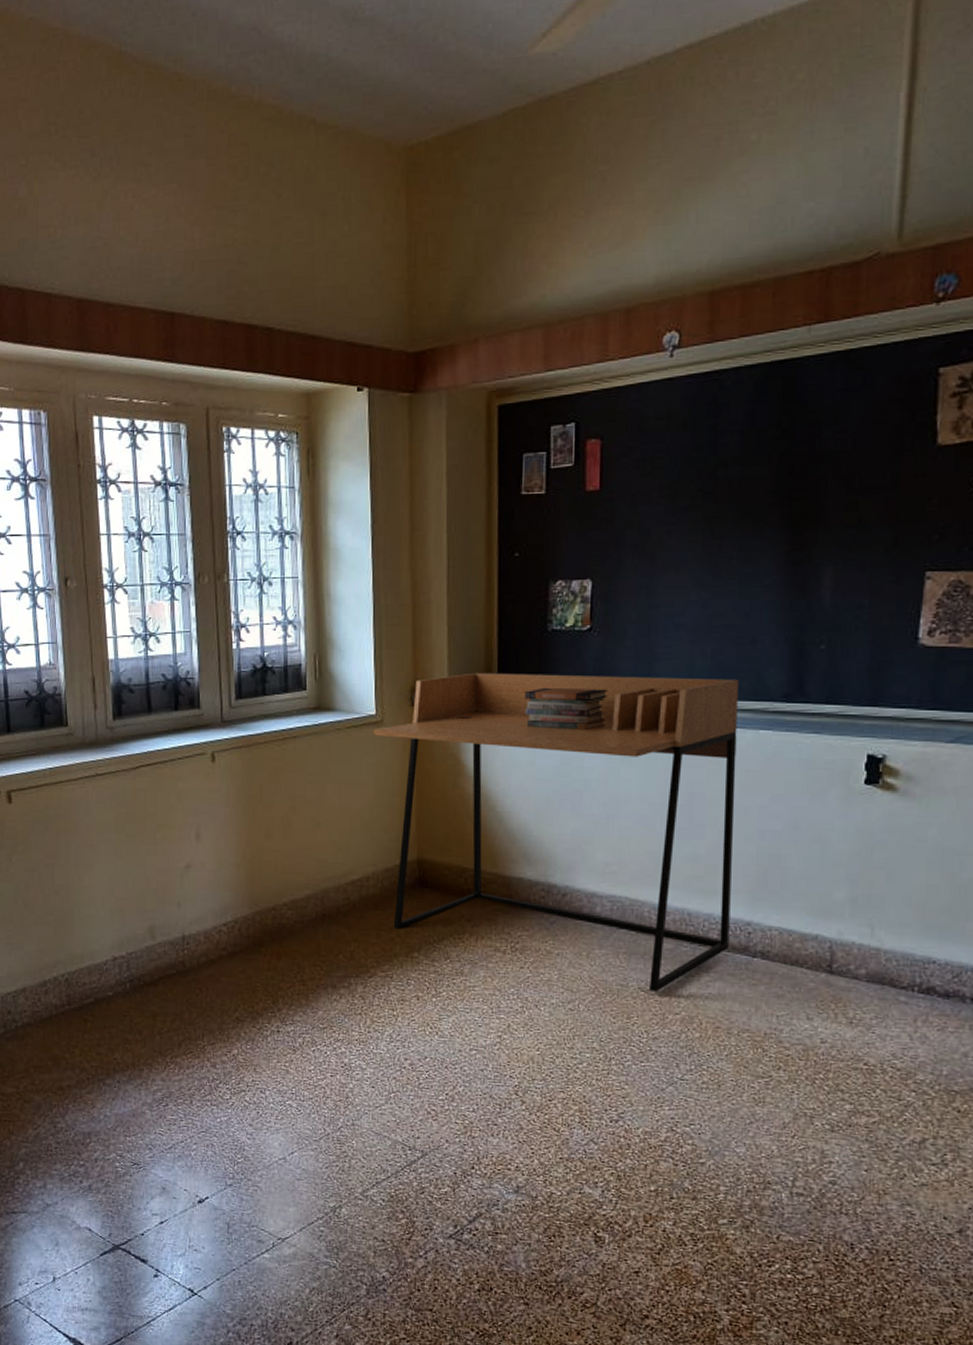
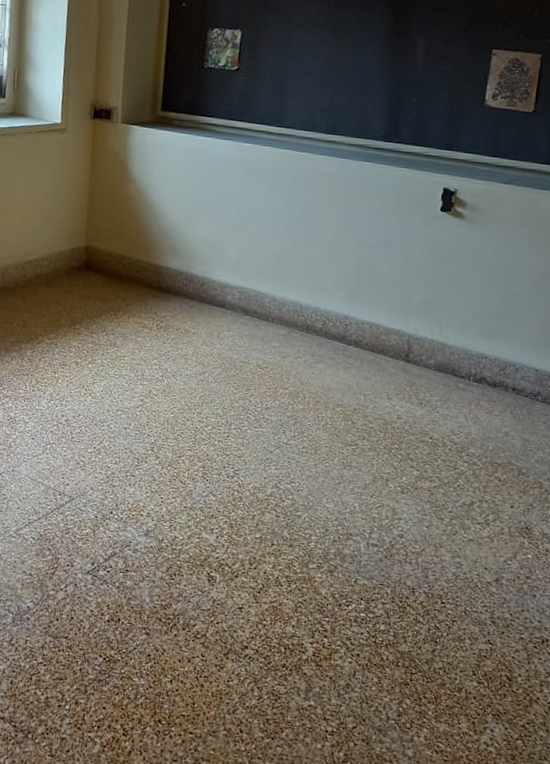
desk: present [374,672,738,993] -> none [58,96,349,370]
book stack: present [525,687,608,730] -> none [181,113,249,151]

